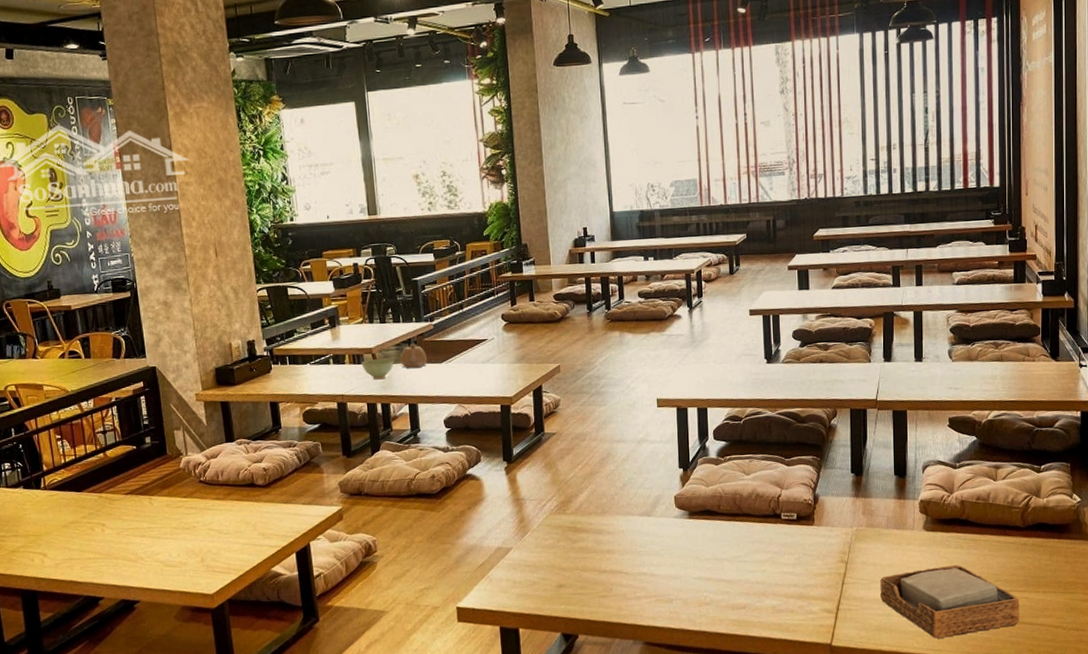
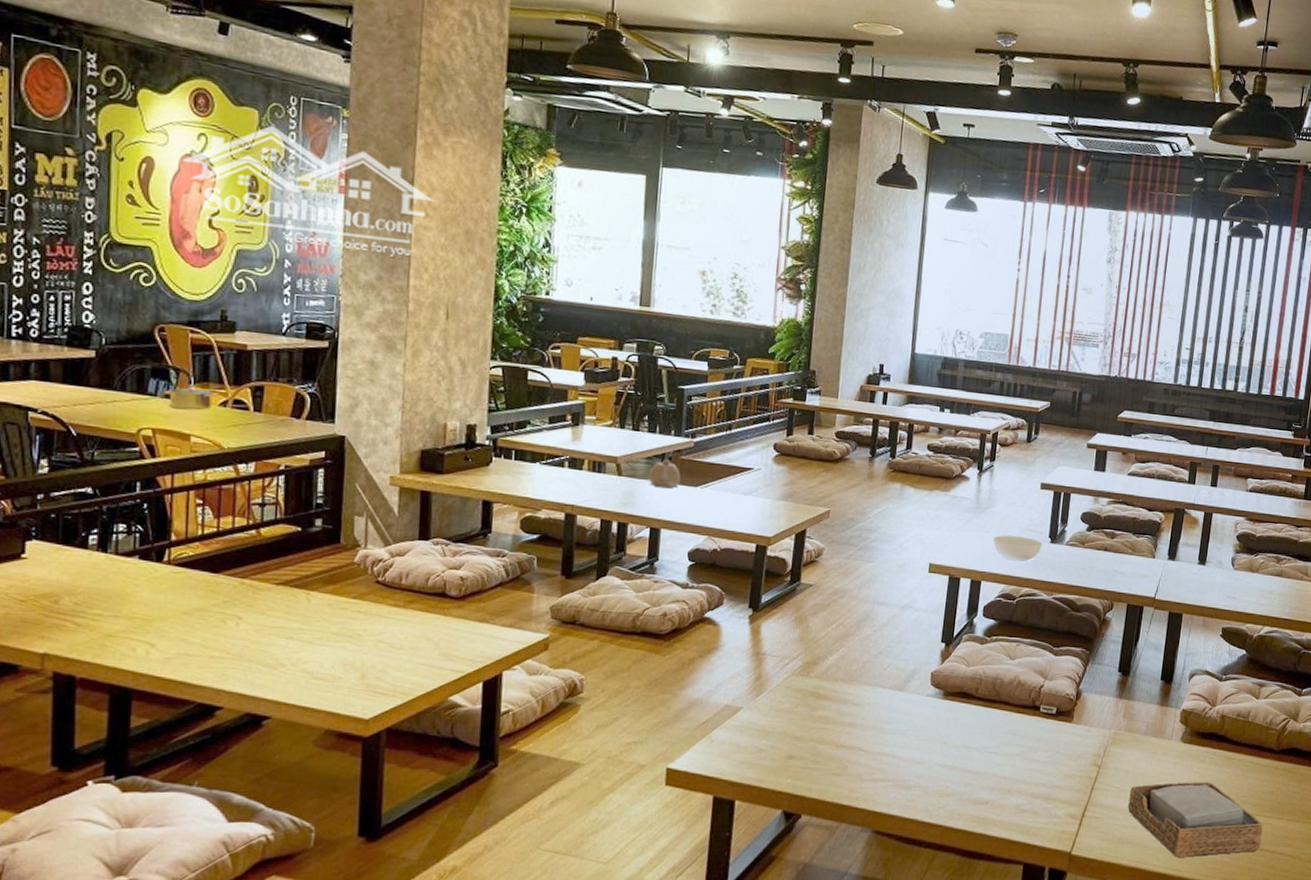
cooking pot: none [18,344,57,366] -> present [164,384,218,411]
bowl: present [361,358,394,380] -> none [602,470,641,495]
bowl: none [712,361,760,386] -> present [992,535,1043,563]

